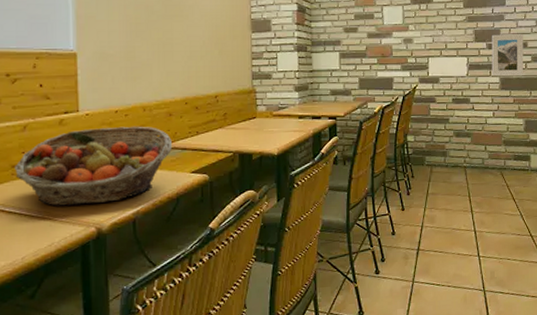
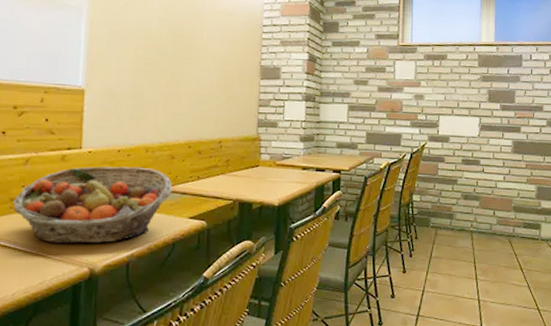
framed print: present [491,34,524,77] -> none [504,95,539,141]

